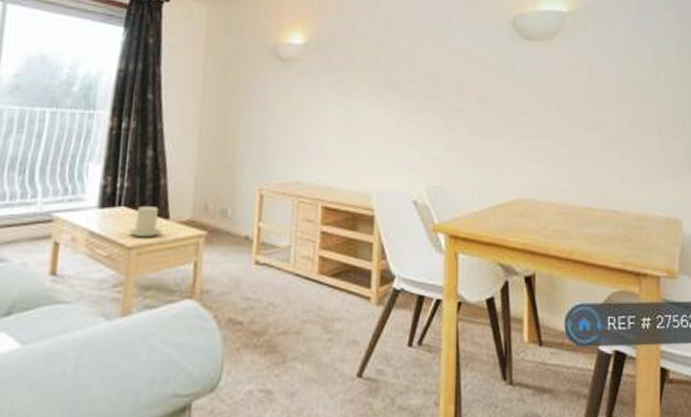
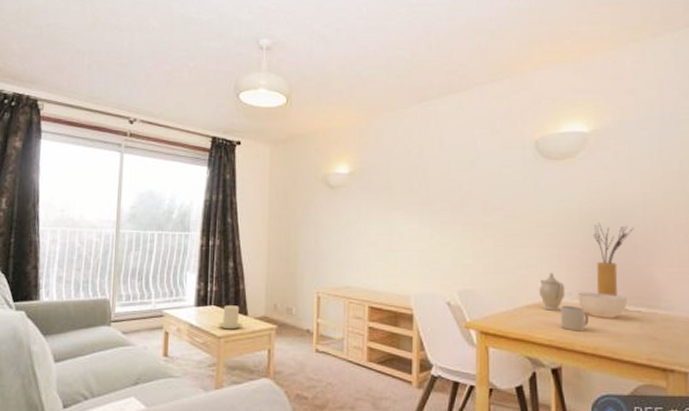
teapot: none [513,167,541,210] -> present [538,273,566,311]
mug: none [534,204,564,234] -> present [560,305,589,332]
bowl: none [553,189,603,218] -> present [578,292,627,318]
vase: none [569,112,610,194] -> present [592,223,634,297]

